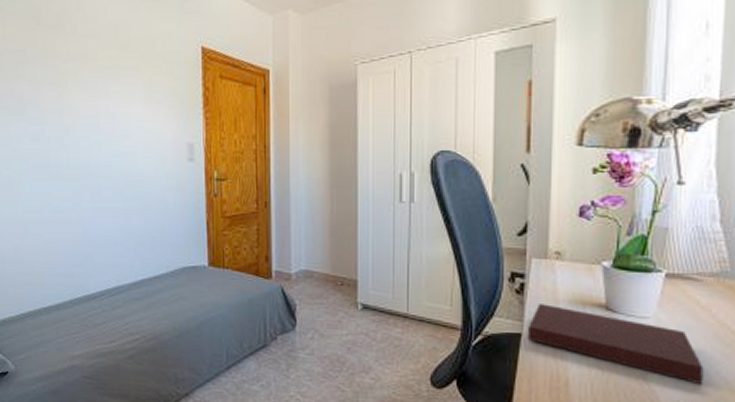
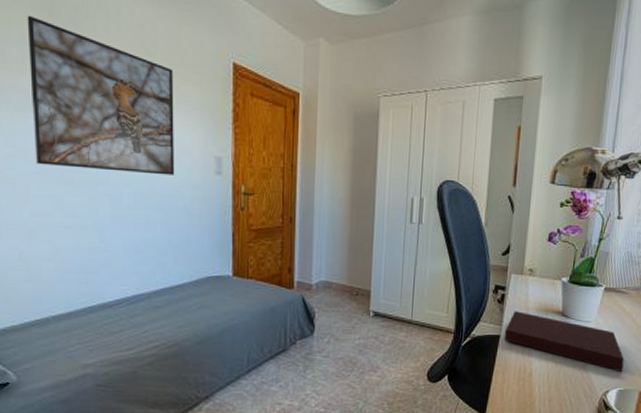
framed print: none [18,26,150,166] -> present [27,15,175,175]

